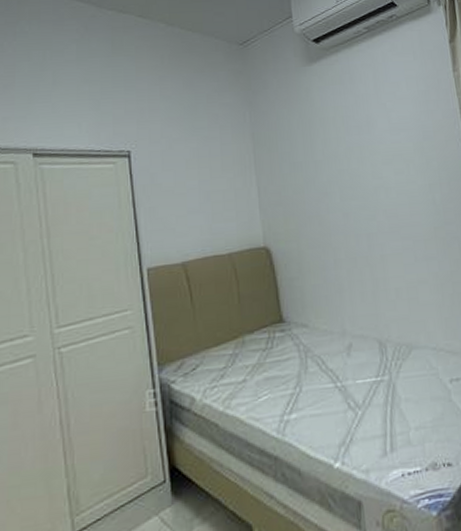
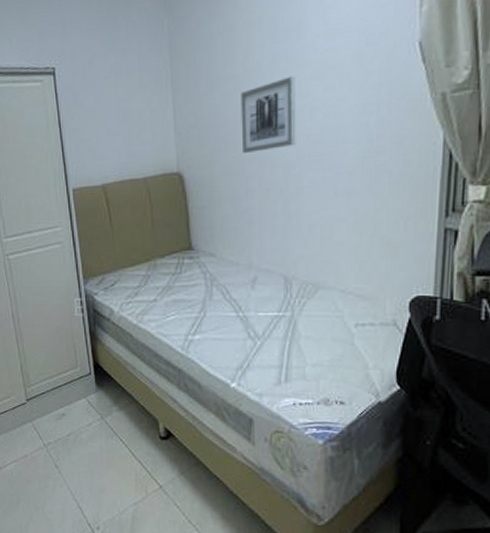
wall art: none [322,161,376,227] -> present [241,76,296,153]

